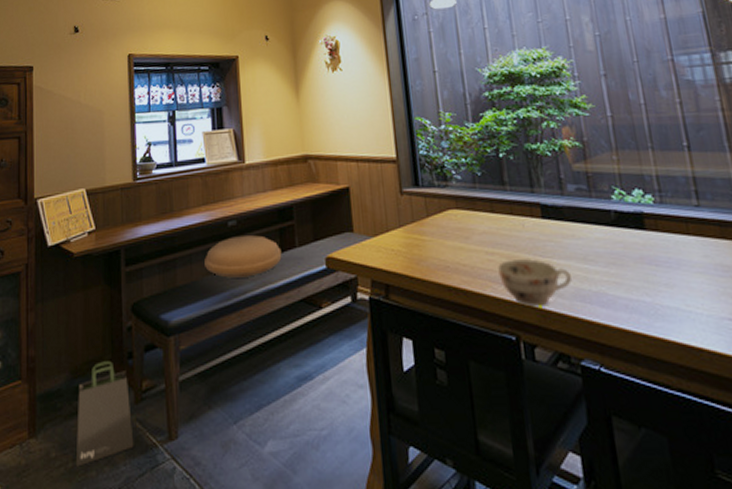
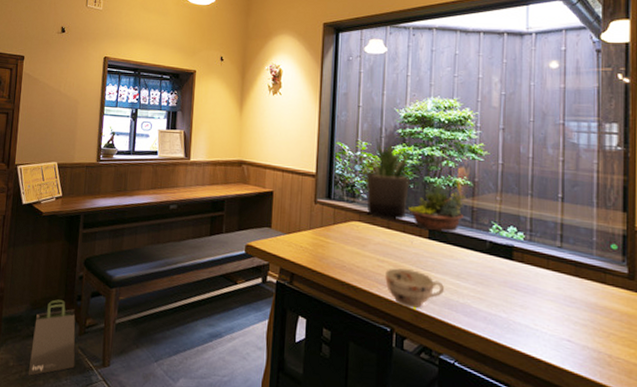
seat cushion: present [204,235,282,278] -> none [147,217,211,252]
planter: none [454,107,510,202] -> present [365,139,410,220]
succulent planter: none [512,149,580,208] -> present [408,182,466,232]

